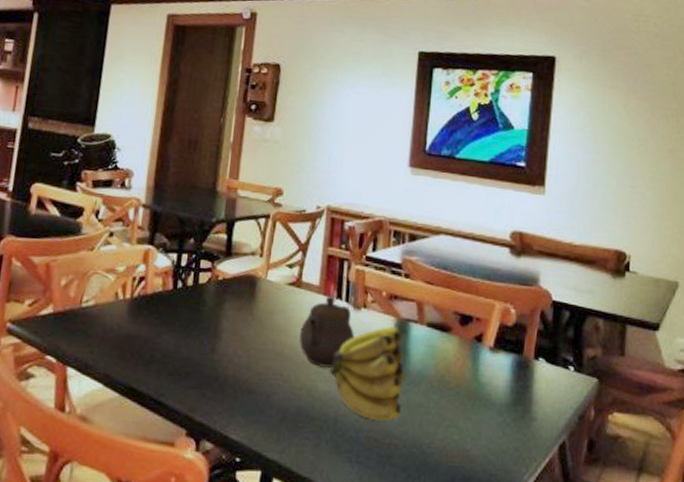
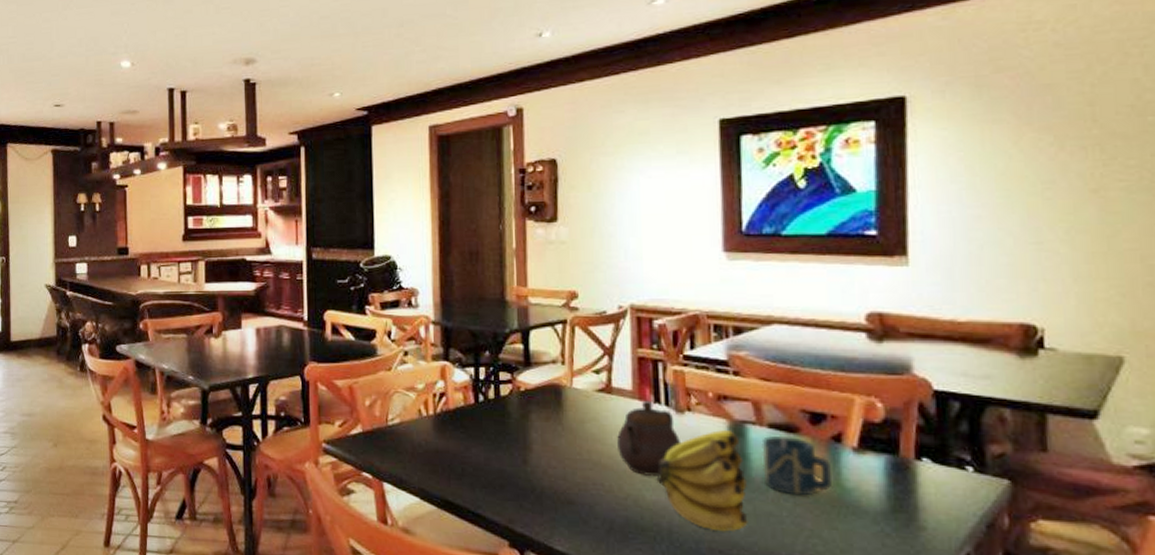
cup: none [418,334,472,389] -> present [761,435,831,496]

